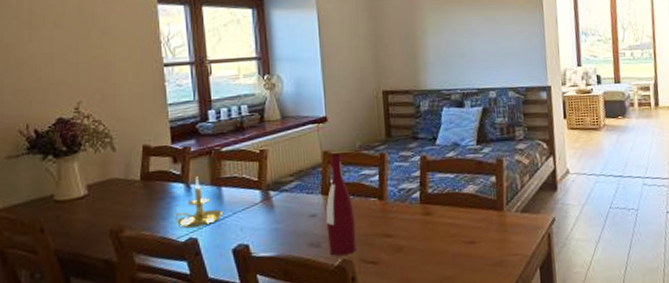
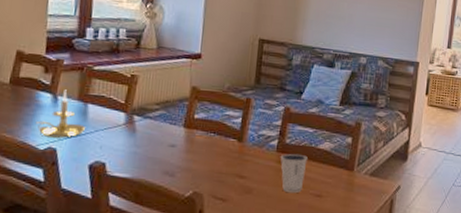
wine bottle: present [326,153,357,256] -> none [182,90,213,188]
dixie cup: none [425,202,454,244] -> present [280,153,308,193]

